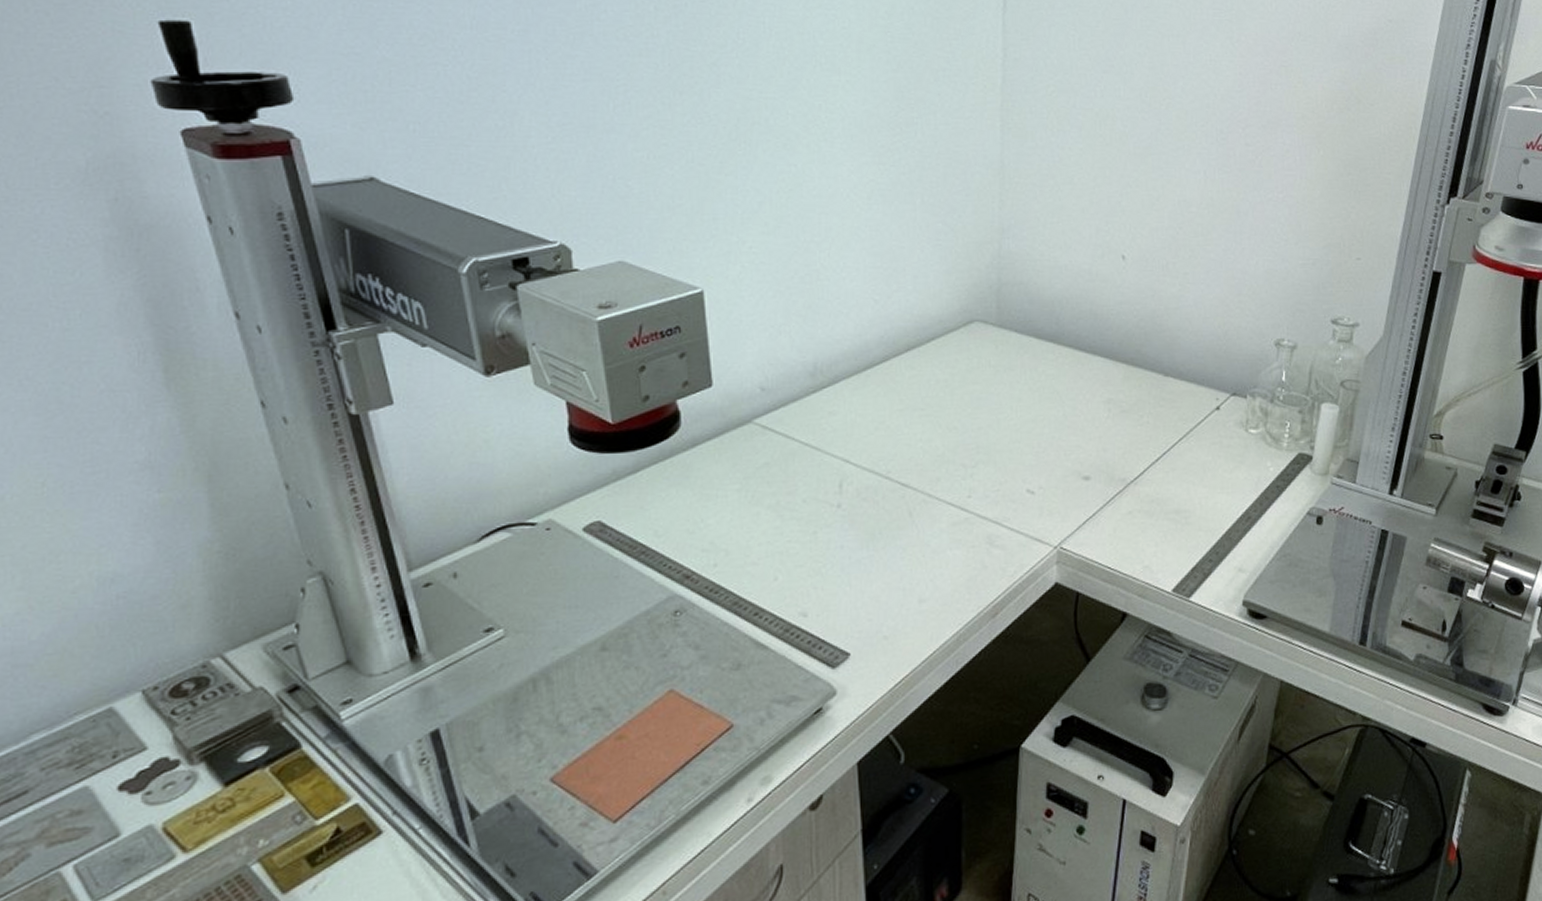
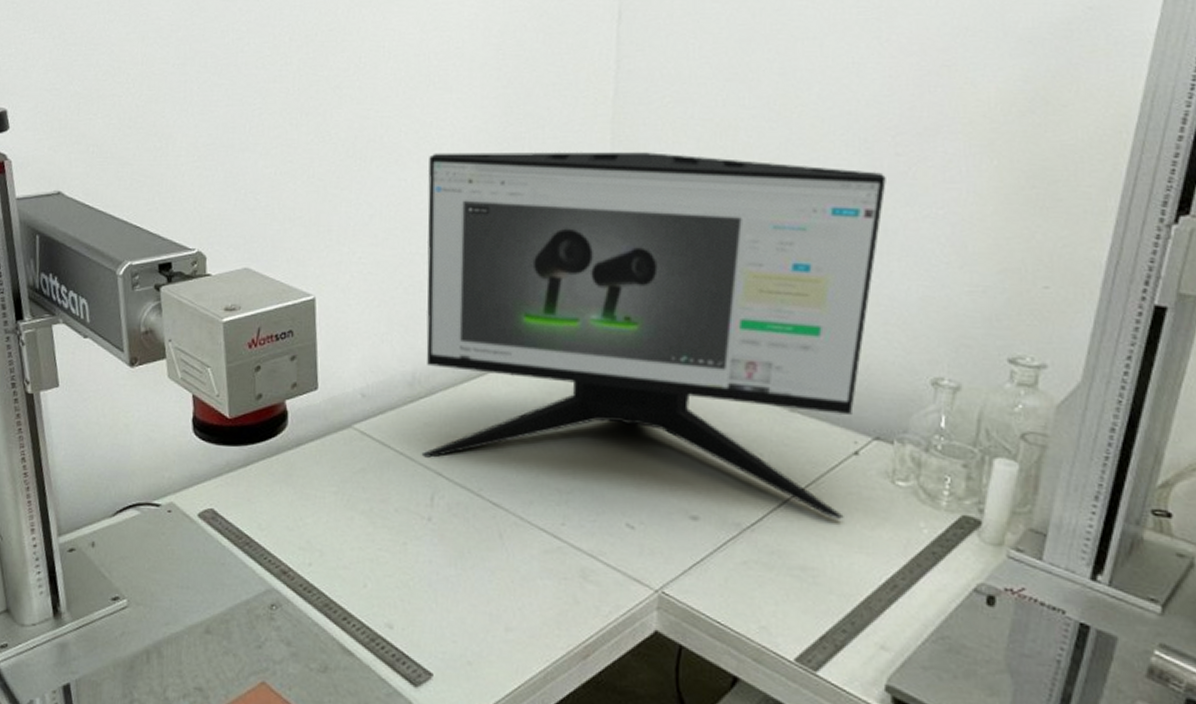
computer monitor: none [819,137,1238,466] -> present [421,152,886,519]

